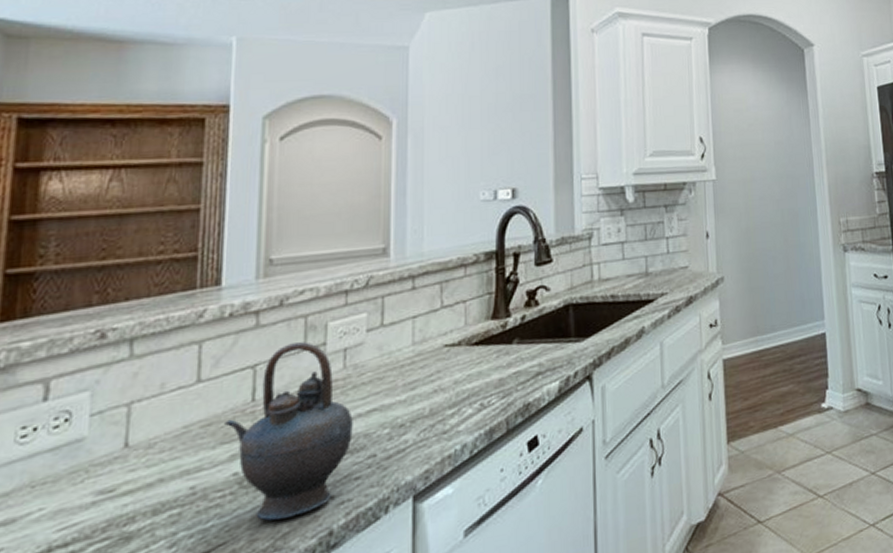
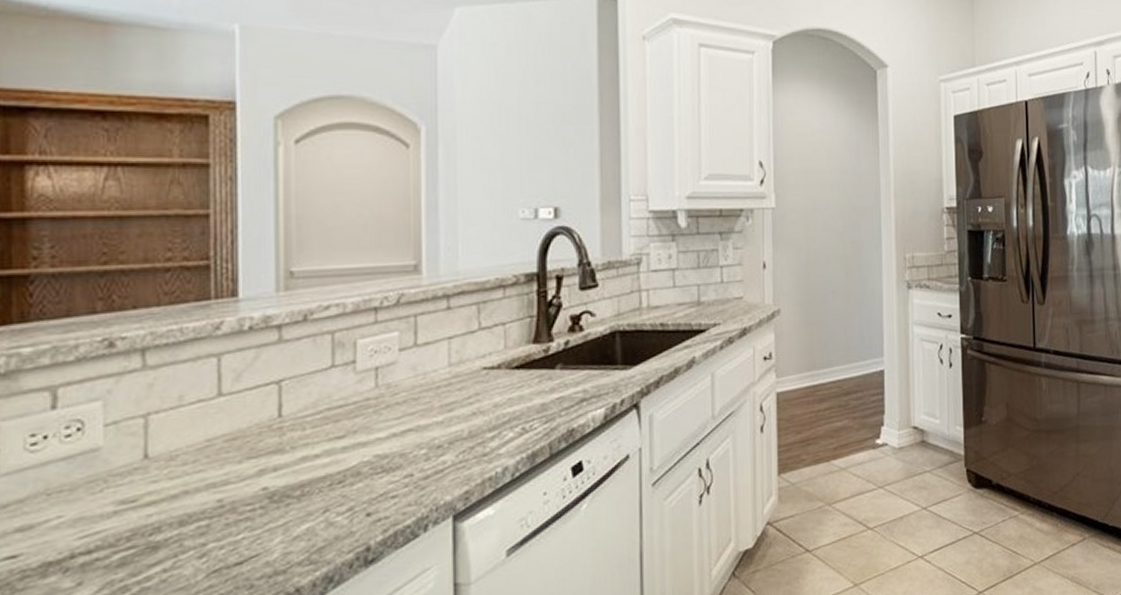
teapot: present [225,342,353,521] -> none [250,359,388,535]

